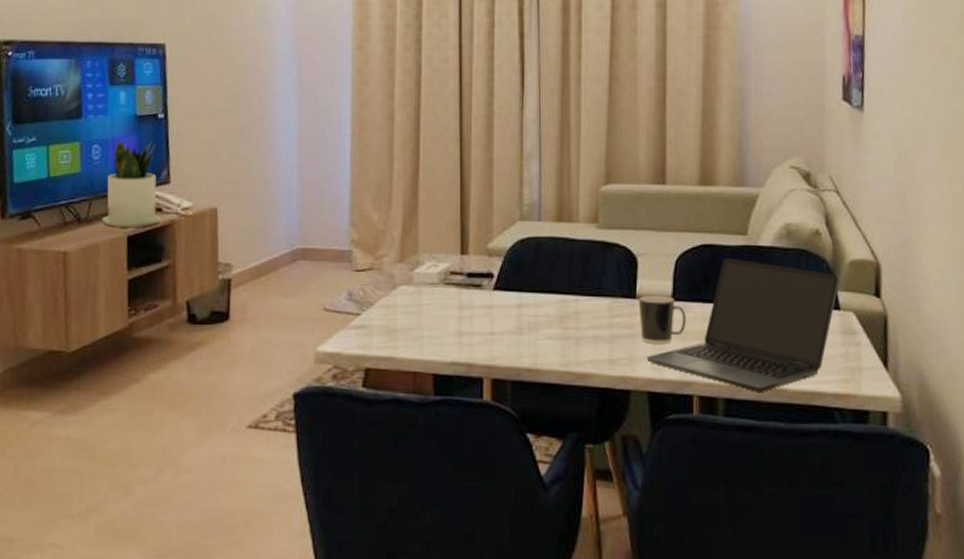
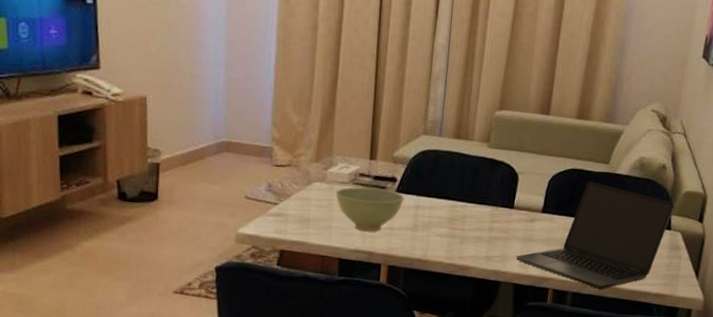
planter: present [102,138,161,228] -> none [32,19,91,109]
bowl: none [424,286,504,340] -> present [335,186,405,232]
mug: present [638,294,687,344] -> none [513,206,552,247]

